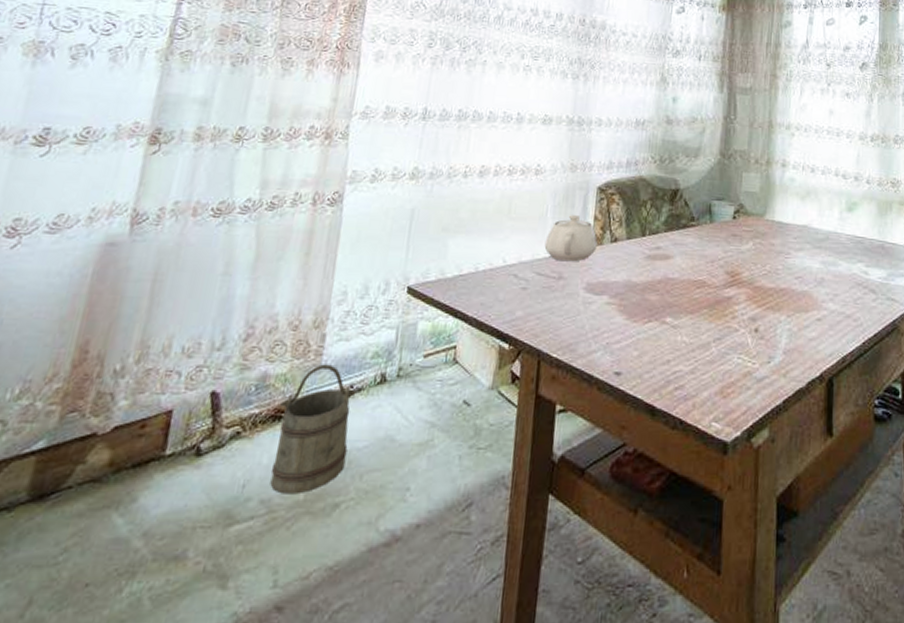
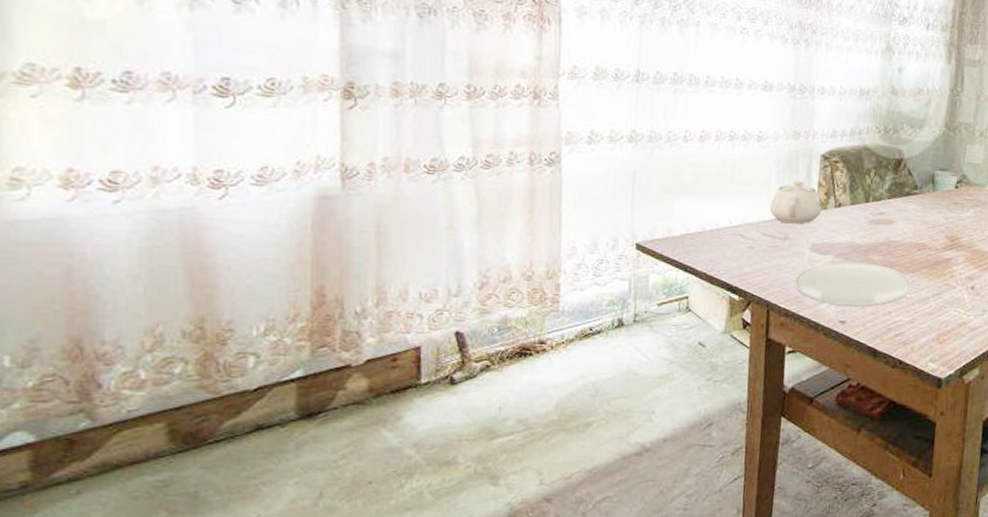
bucket: present [270,364,356,495] -> none [523,310,596,416]
plate: none [567,302,691,355] -> present [794,261,912,307]

